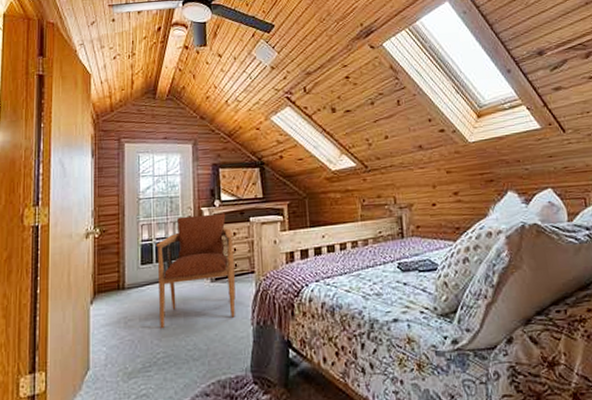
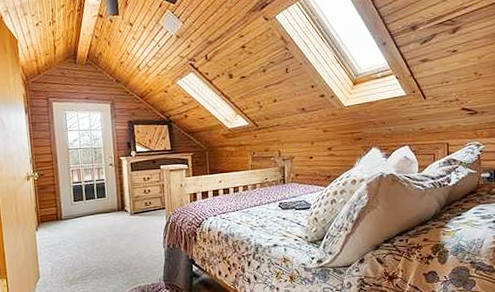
armchair: present [156,213,236,329] -> none [85,162,151,250]

